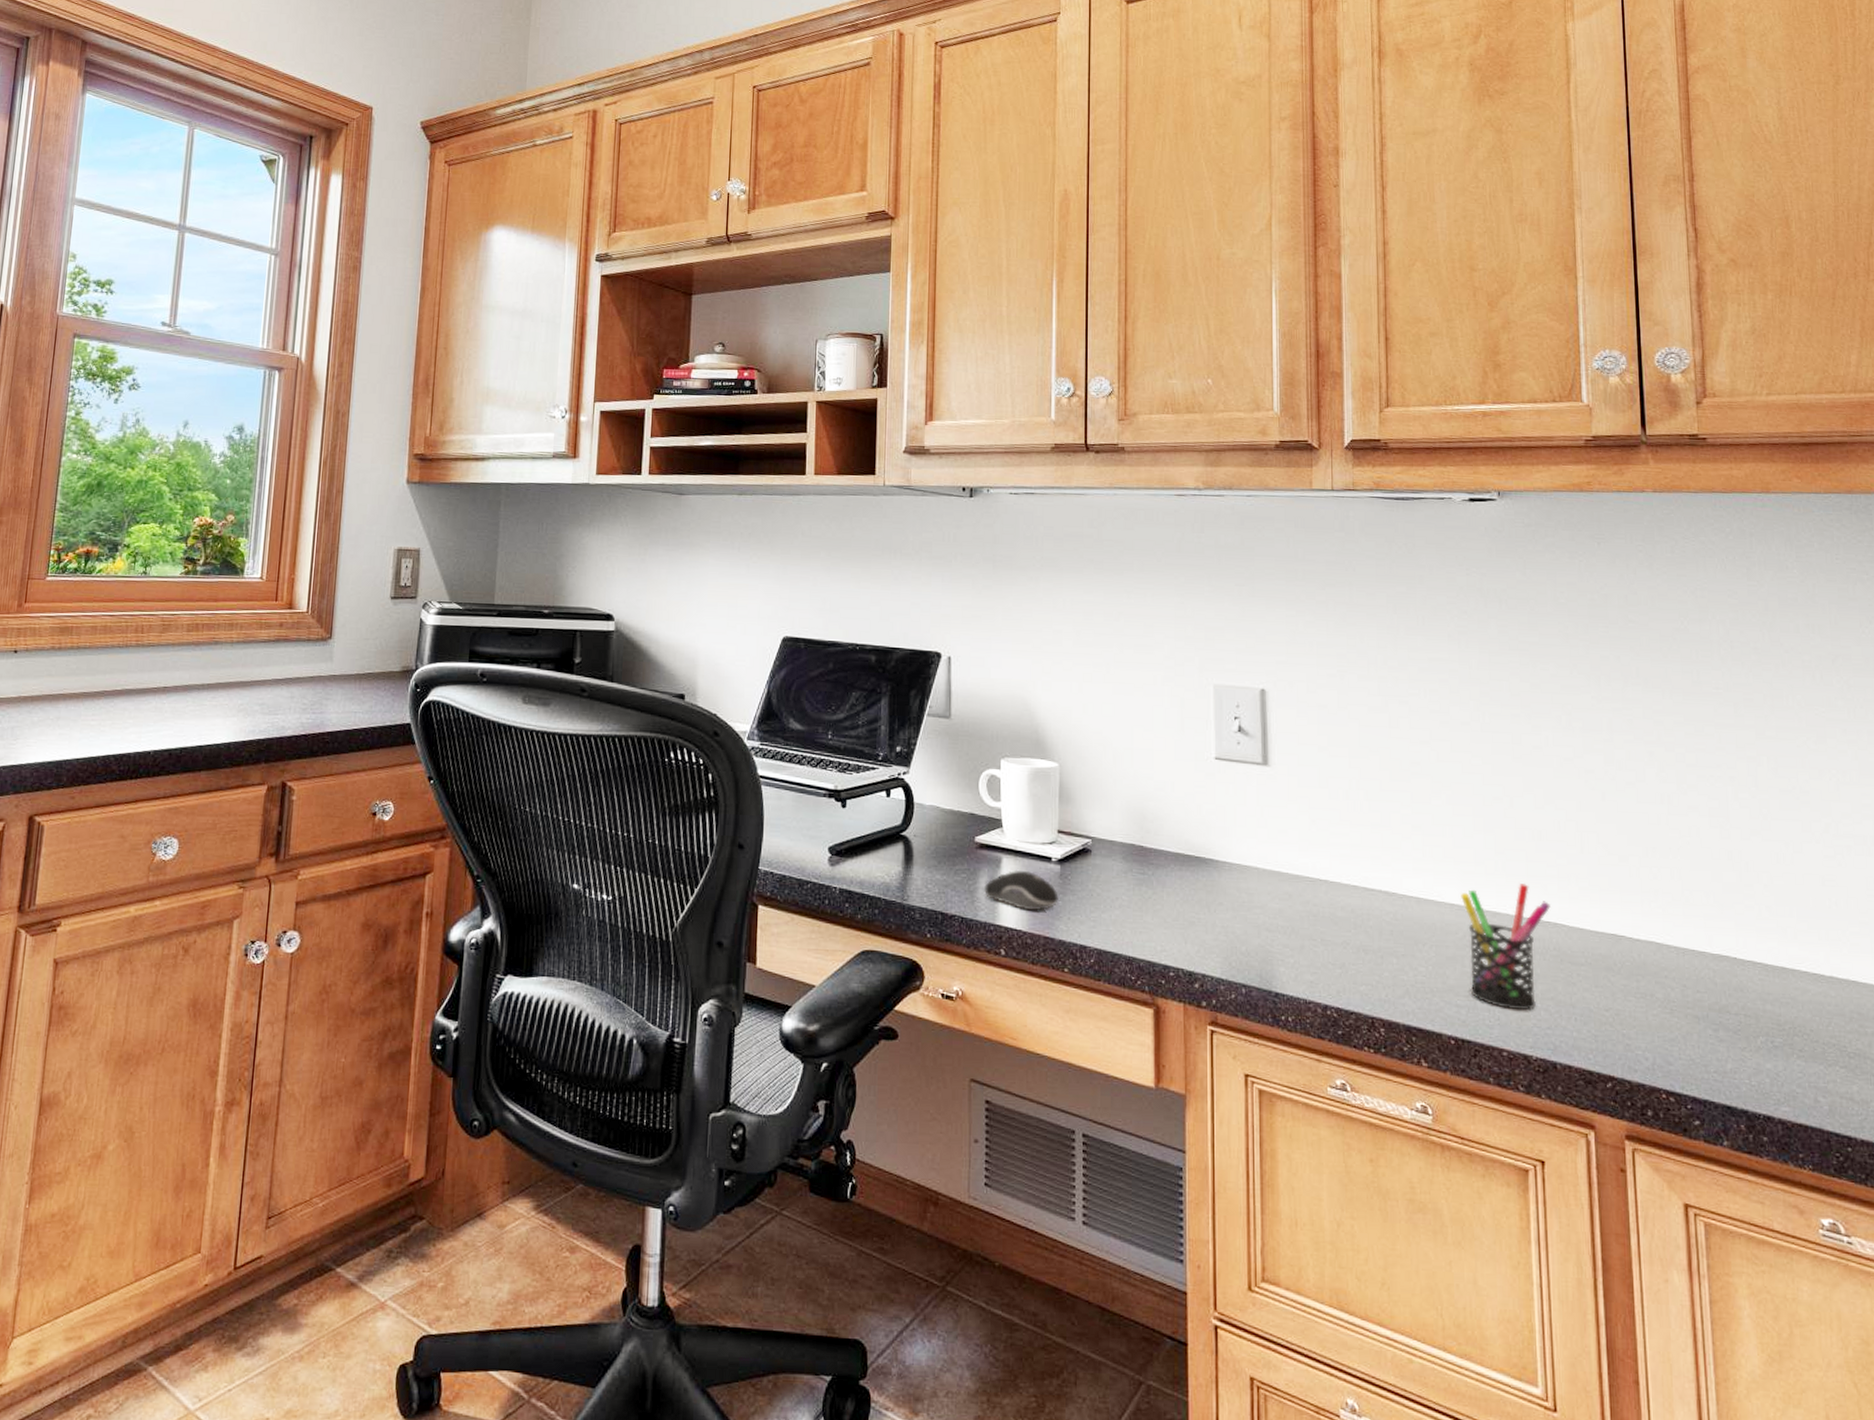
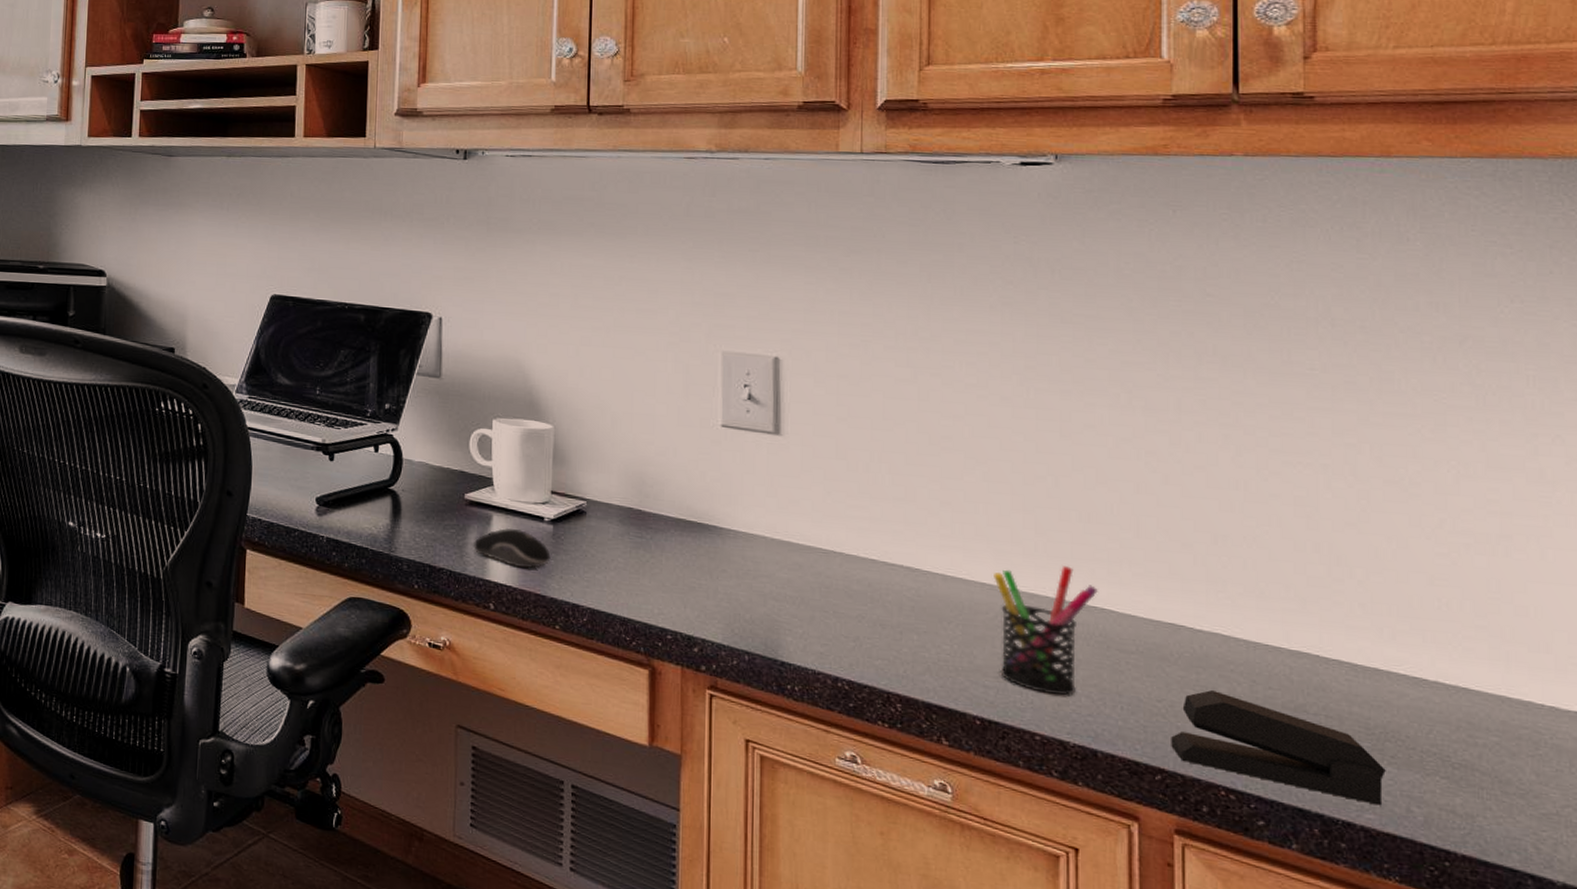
stapler: none [1618,996,1796,1098] -> present [1171,689,1386,806]

